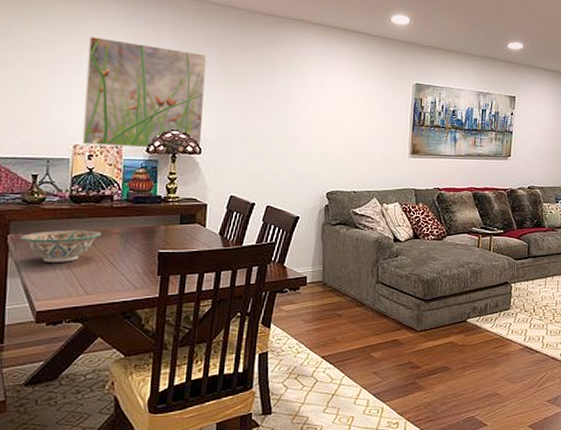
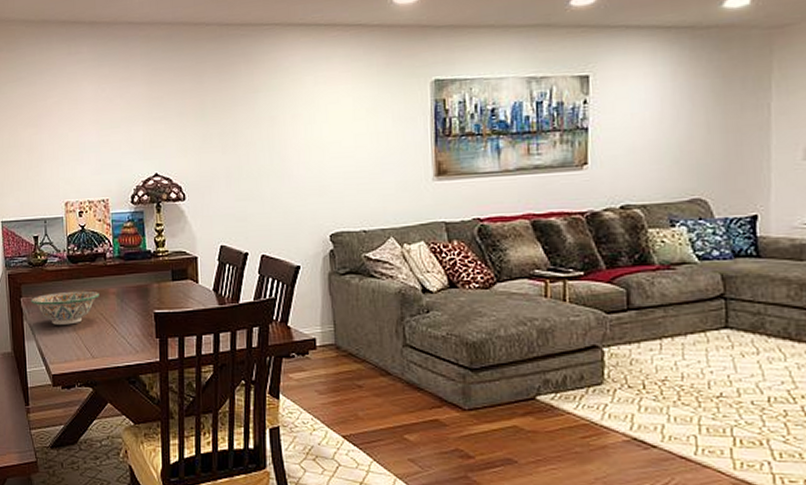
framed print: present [81,36,206,148] -> none [67,84,185,201]

